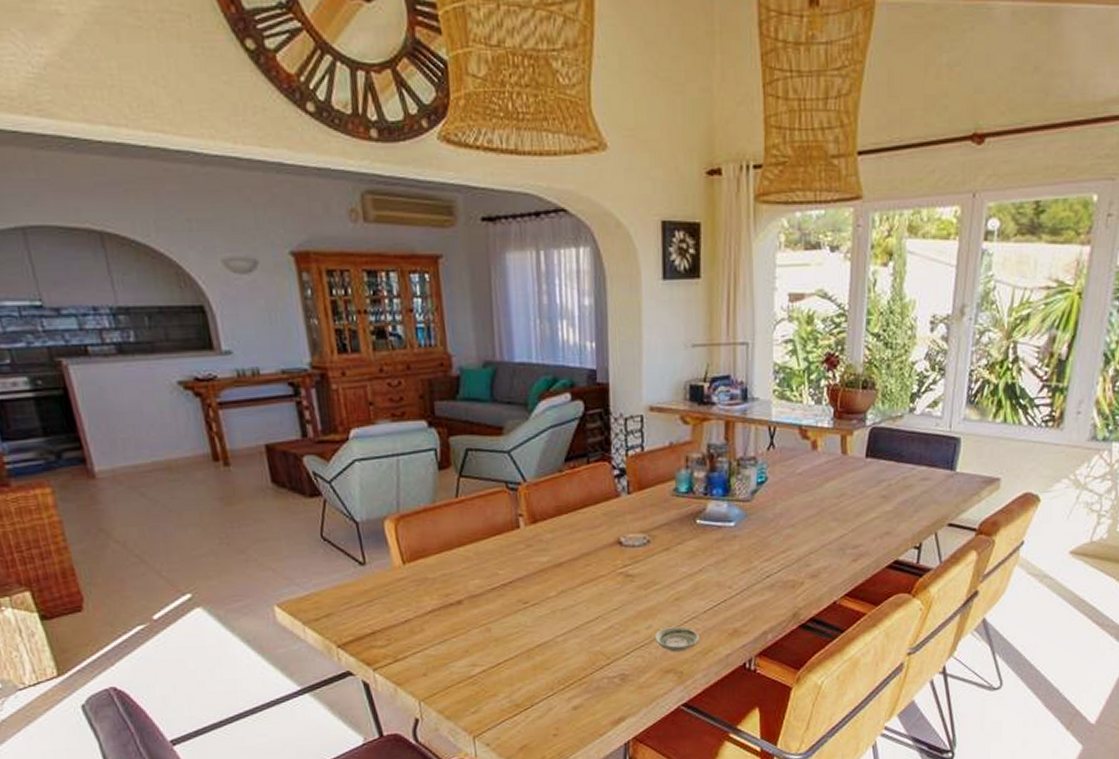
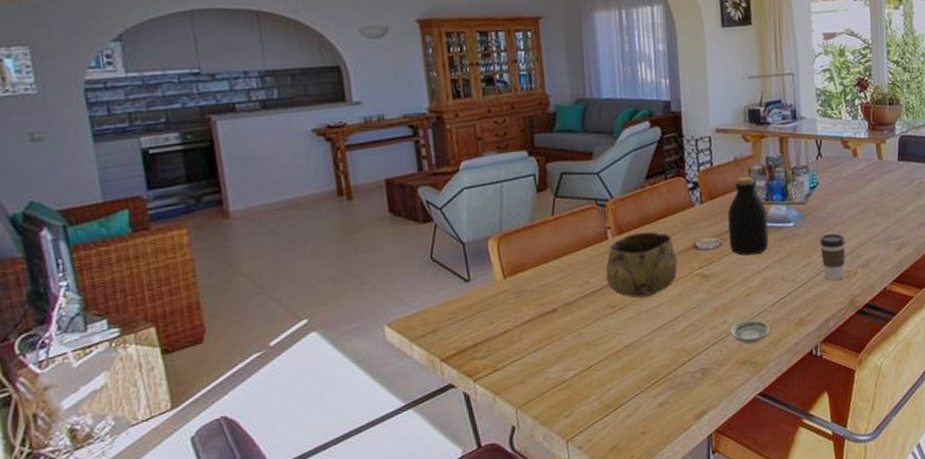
decorative bowl: none [516,522,598,595] -> present [605,231,678,299]
bottle: none [658,465,705,557] -> present [727,176,769,256]
coffee cup: none [763,537,794,590] -> present [819,233,846,281]

